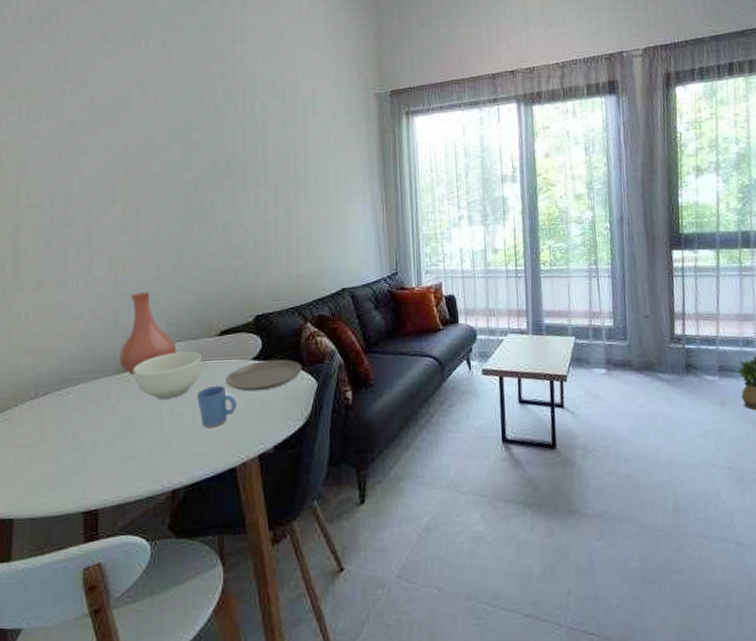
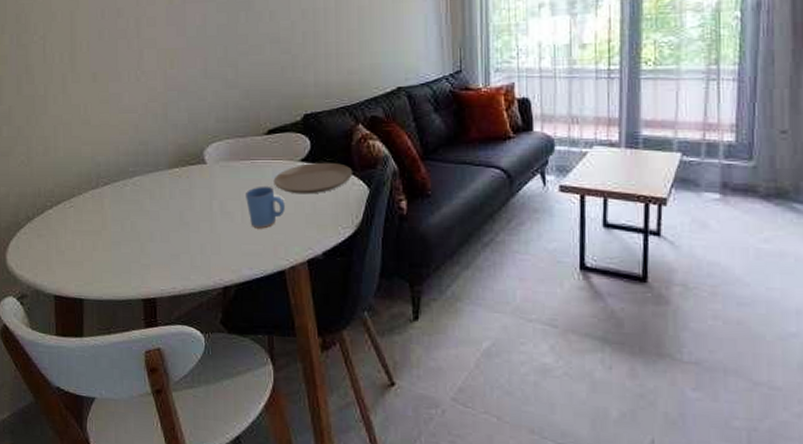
vase: present [118,292,177,374] -> none [170,87,225,170]
bowl: present [133,351,202,399] -> none [184,149,250,196]

